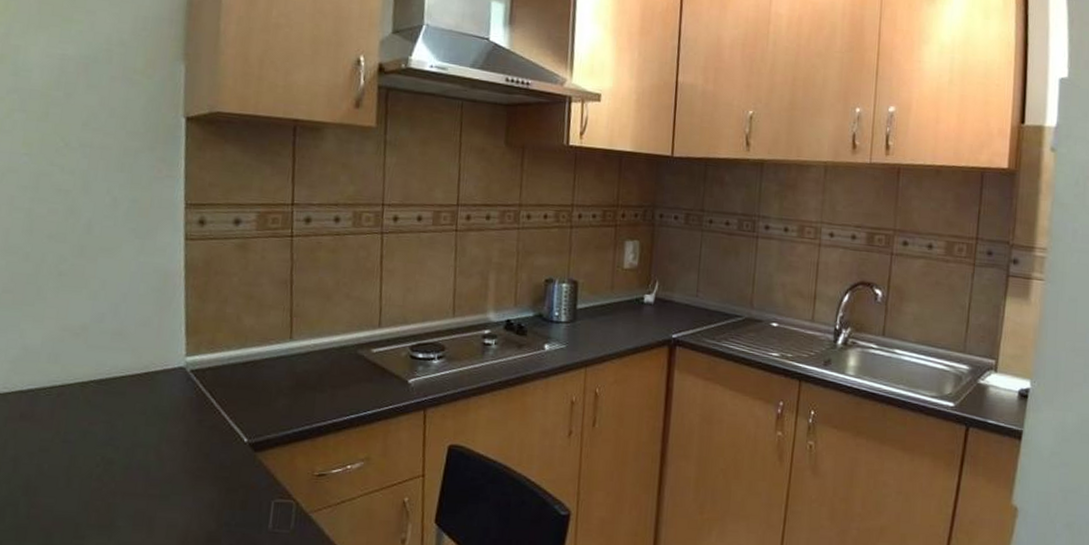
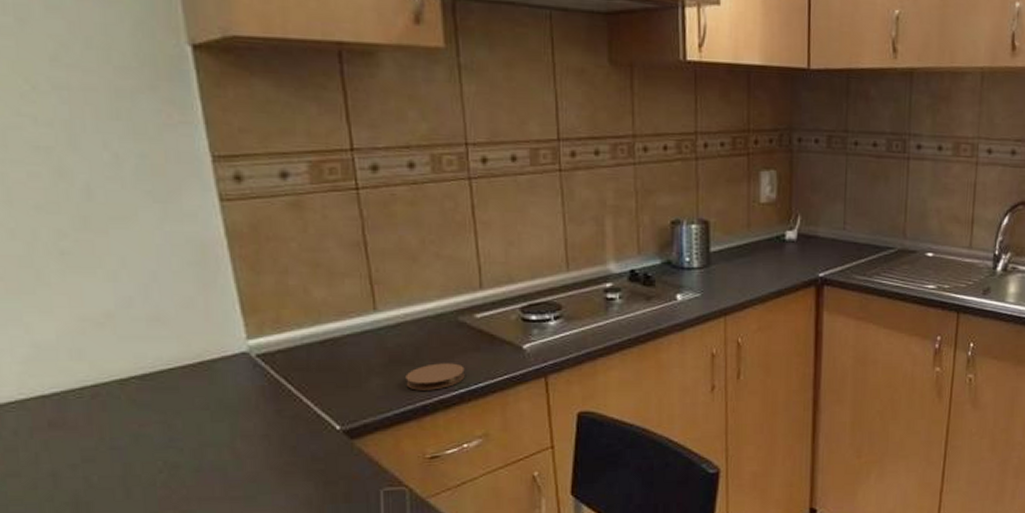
coaster: none [307,390,357,414] -> present [405,363,465,391]

